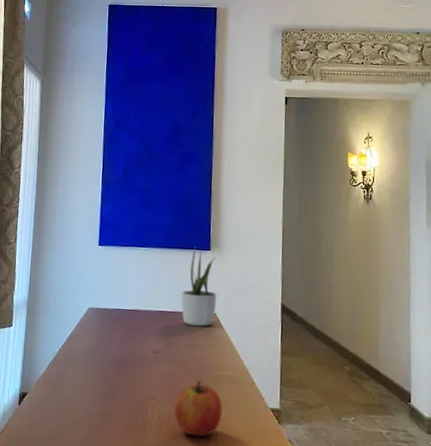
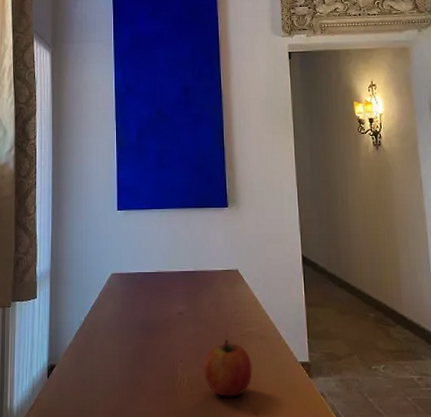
potted plant: present [181,246,217,327] -> none [202,204,238,285]

